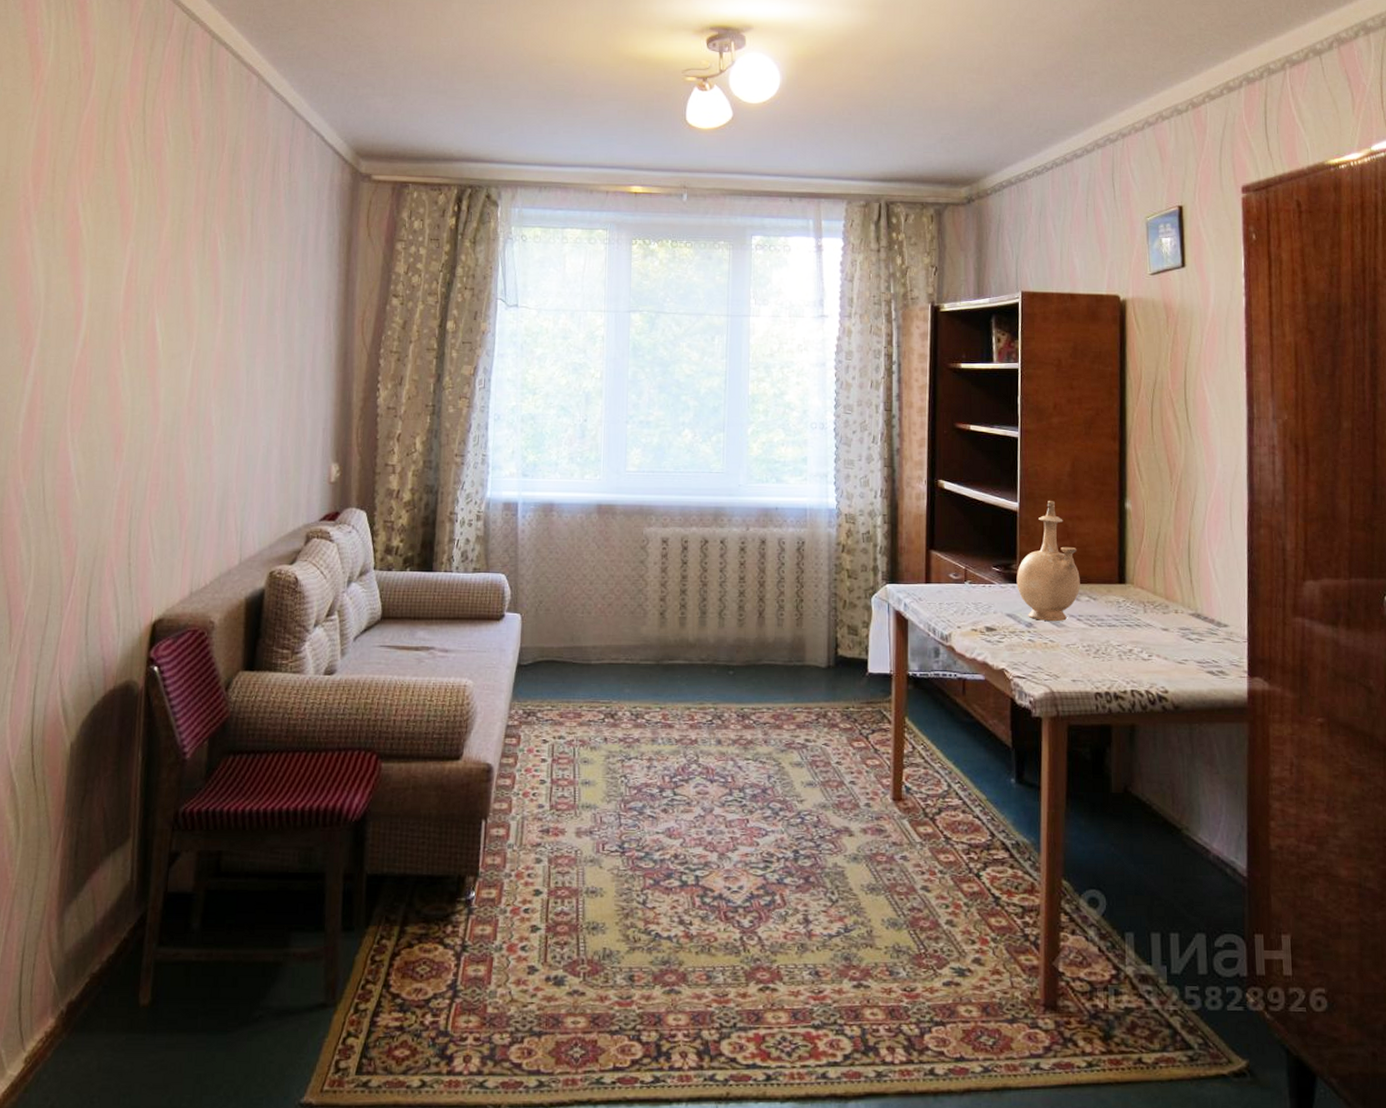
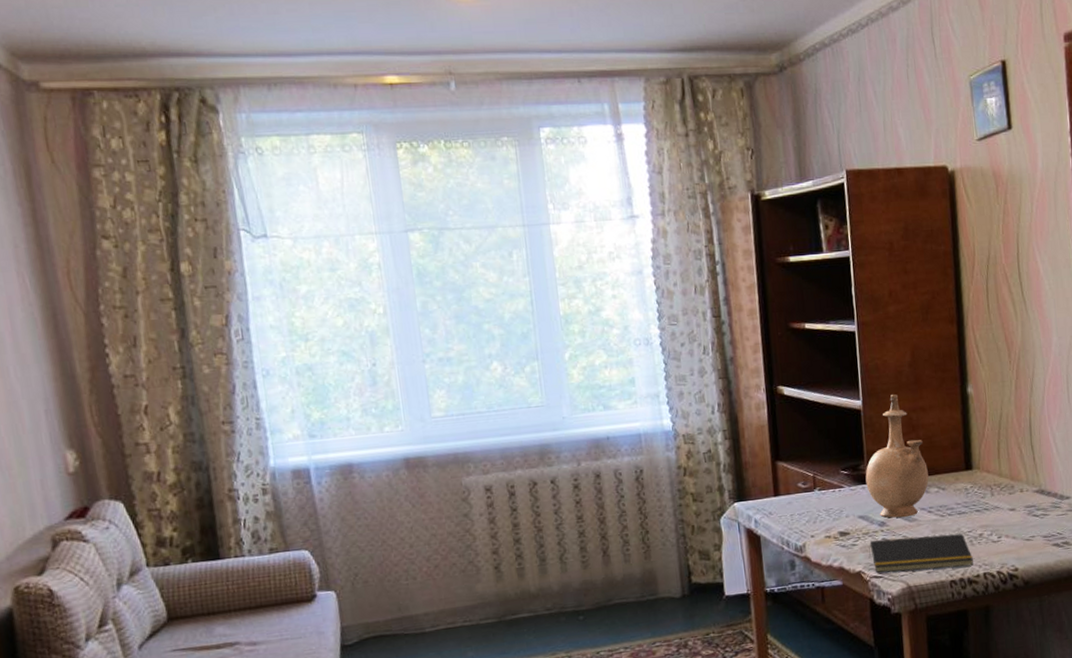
notepad: none [1013,640,1121,681] -> present [868,533,973,573]

